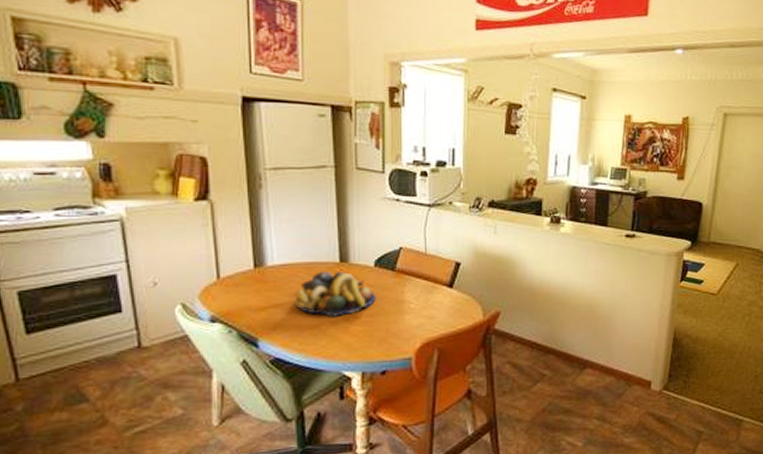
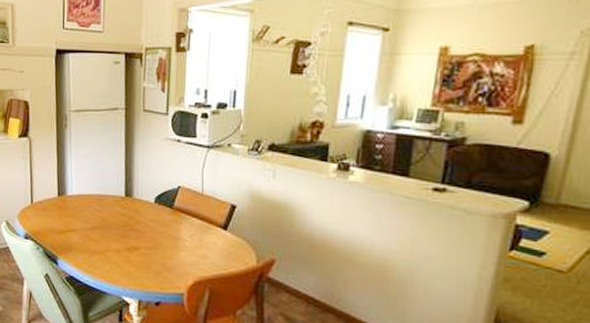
fruit bowl: present [294,271,376,317] -> none [86,203,155,246]

